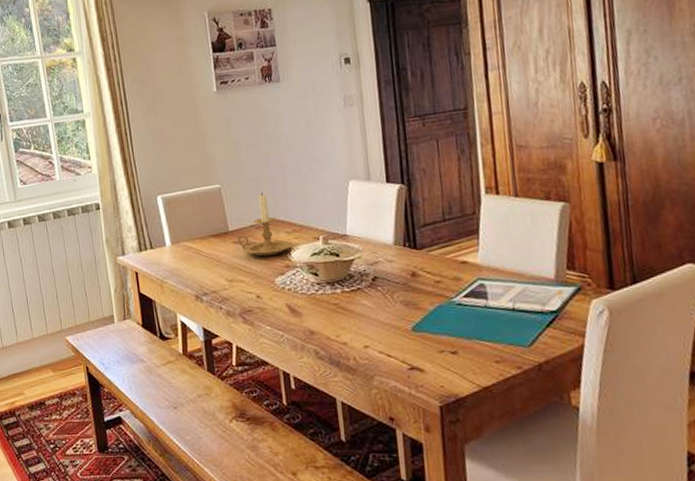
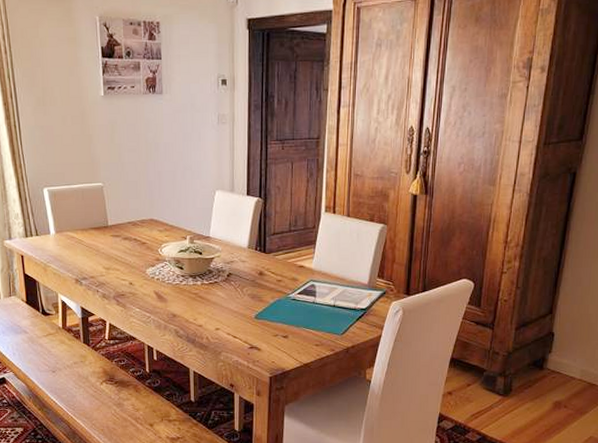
candle holder: present [236,192,294,257] -> none [114,193,164,250]

